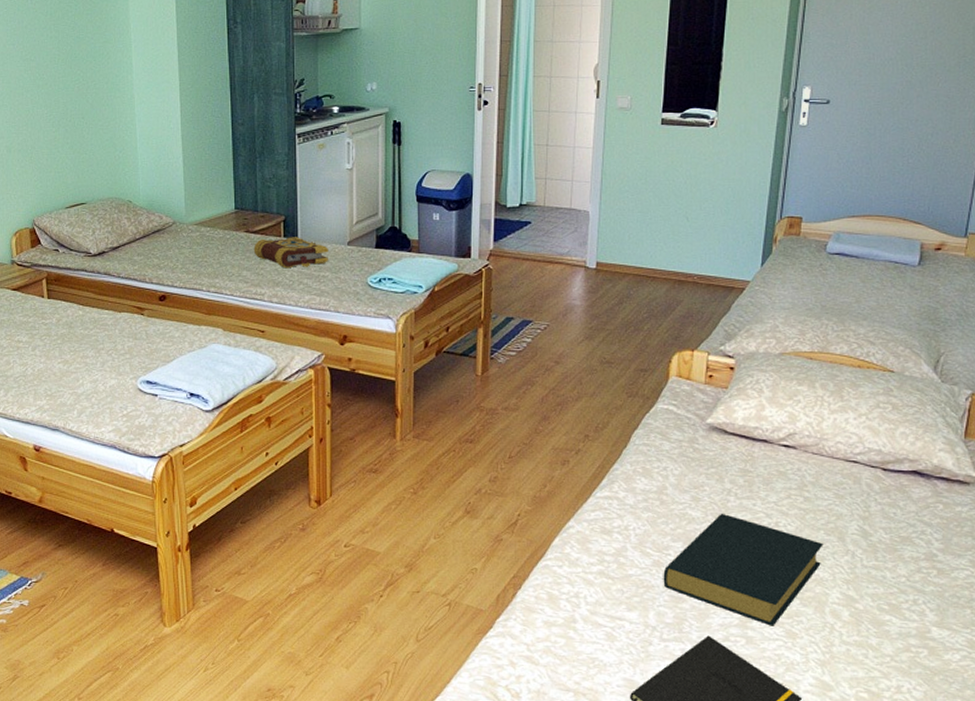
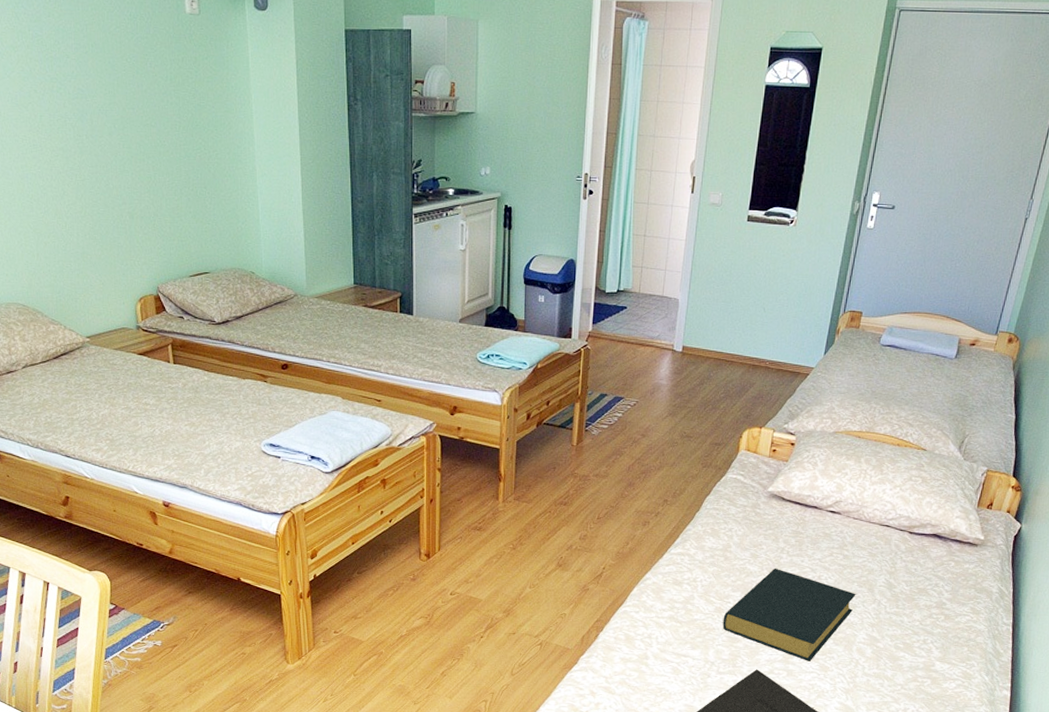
book: present [253,237,328,269] -> none [371,313,441,343]

